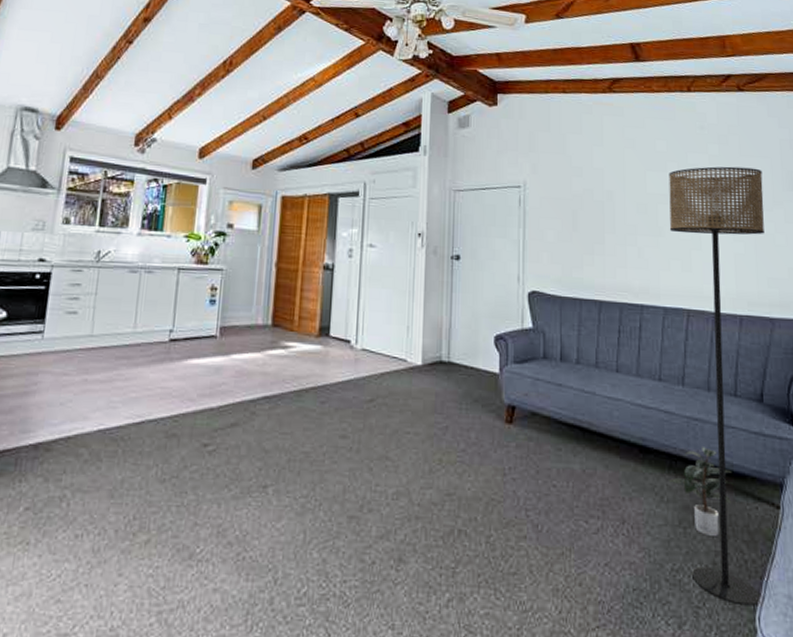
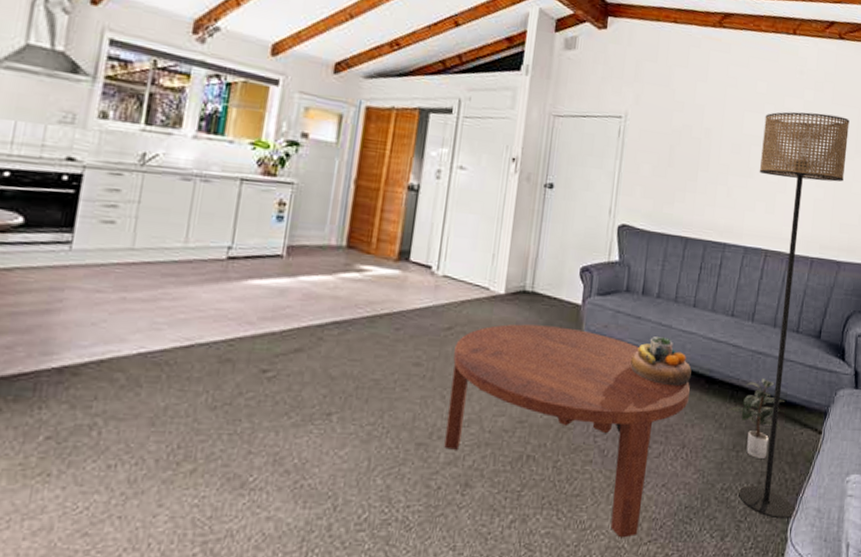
coffee table: none [375,394,623,622] -> present [444,323,690,538]
decorative bowl: none [556,404,622,456] -> present [631,336,692,386]

